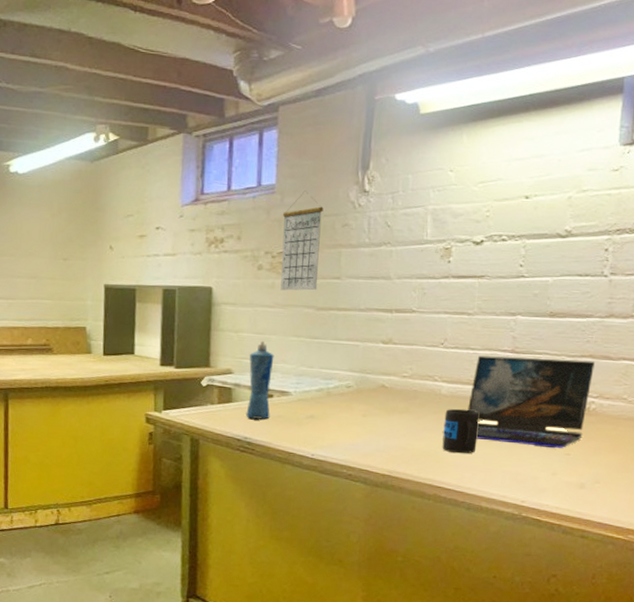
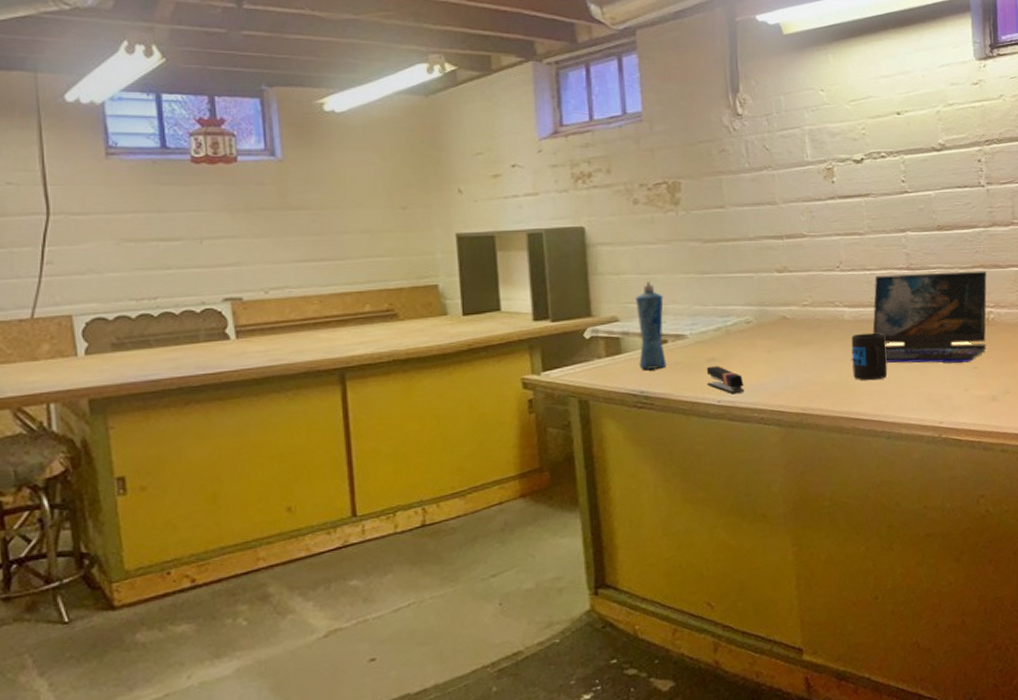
calendar: present [280,190,323,291] -> none [654,117,701,225]
stapler: none [304,422,338,450] -> present [706,366,745,394]

